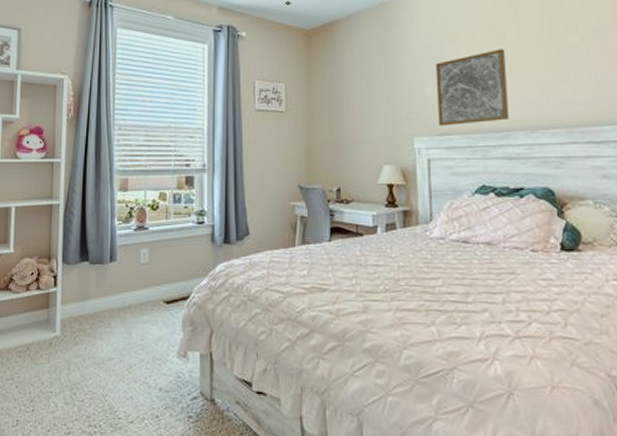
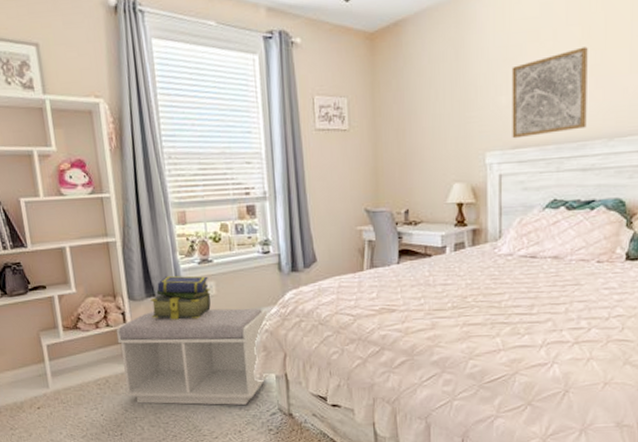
bench: none [43,277,197,385] -> present [116,308,270,405]
stack of books: none [82,240,143,287] -> present [151,275,211,320]

